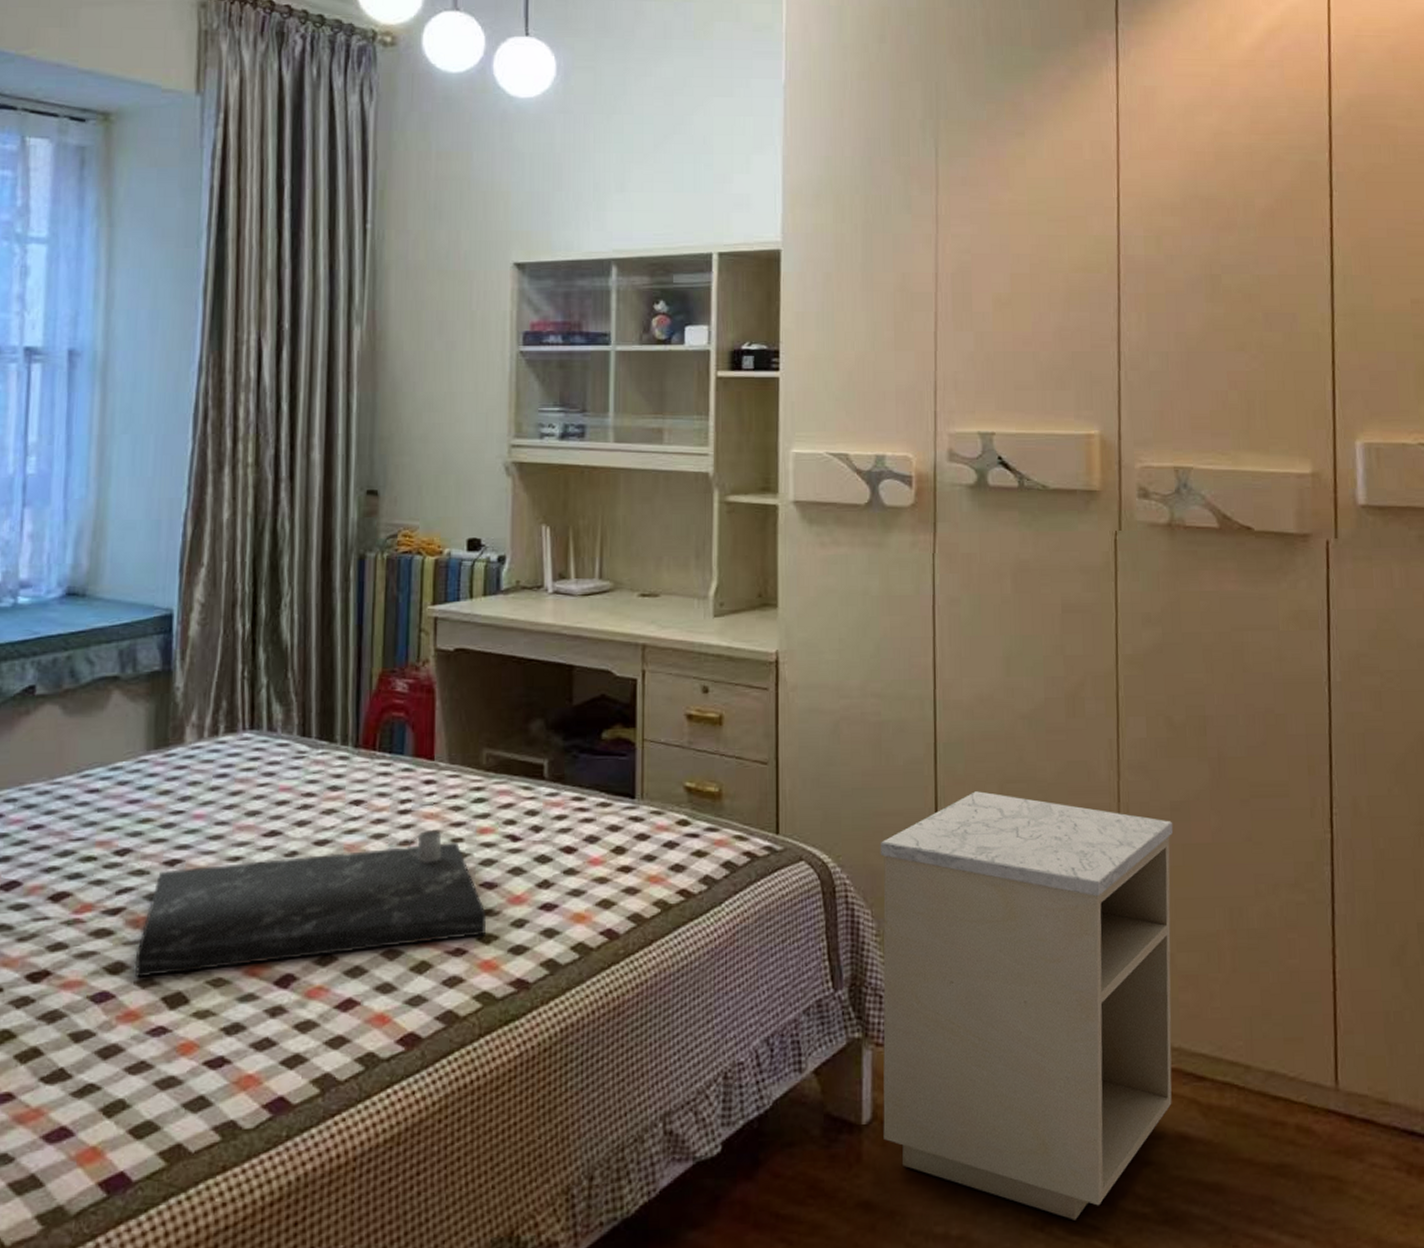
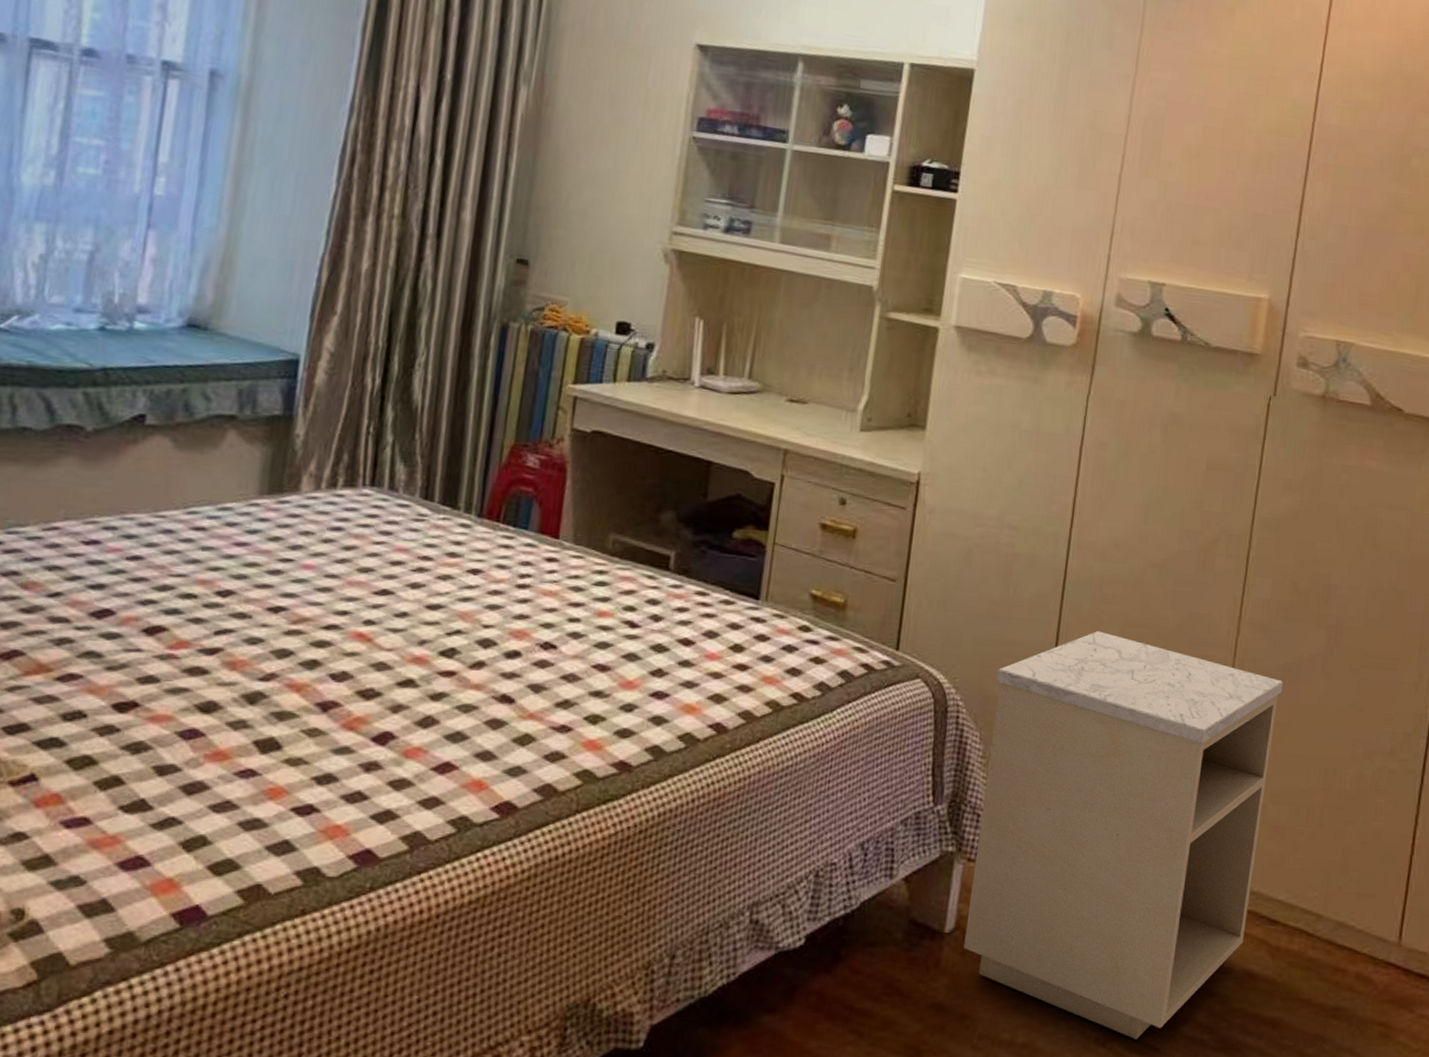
tray: present [135,831,486,978] -> none [228,607,596,720]

